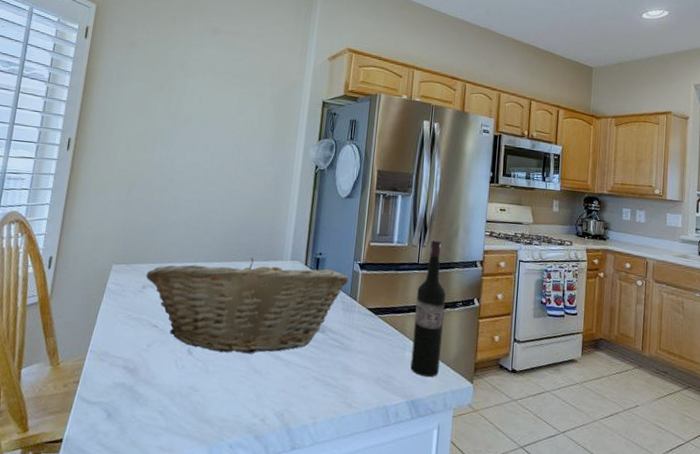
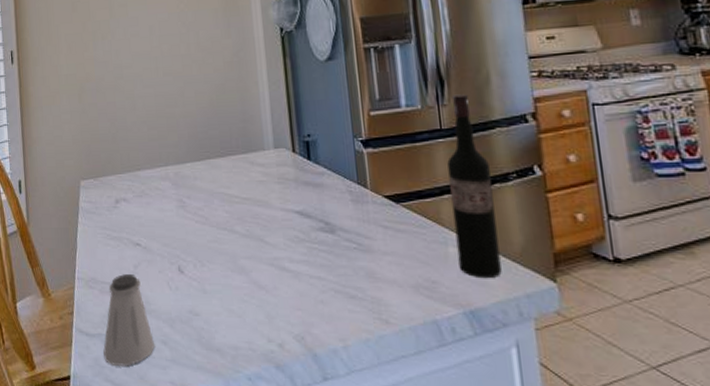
saltshaker: none [100,351,153,432] -> present [103,274,156,366]
fruit basket: present [146,258,348,354] -> none [116,152,351,268]

